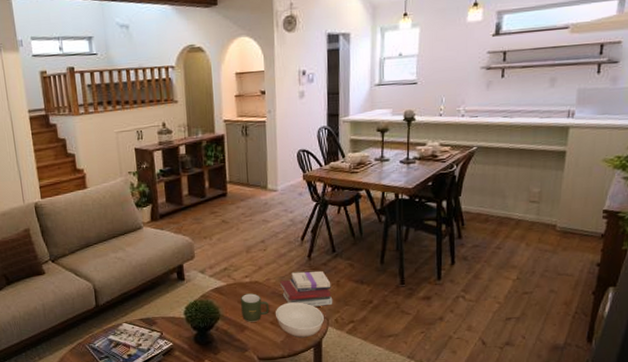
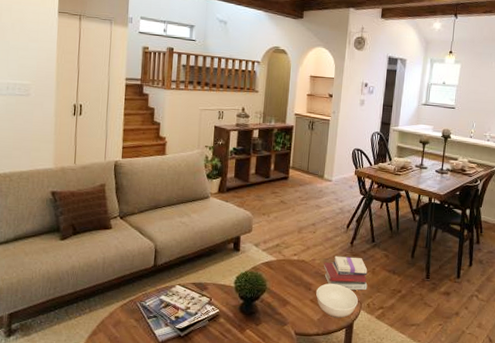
mug: present [241,293,270,322] -> none [286,271,312,298]

